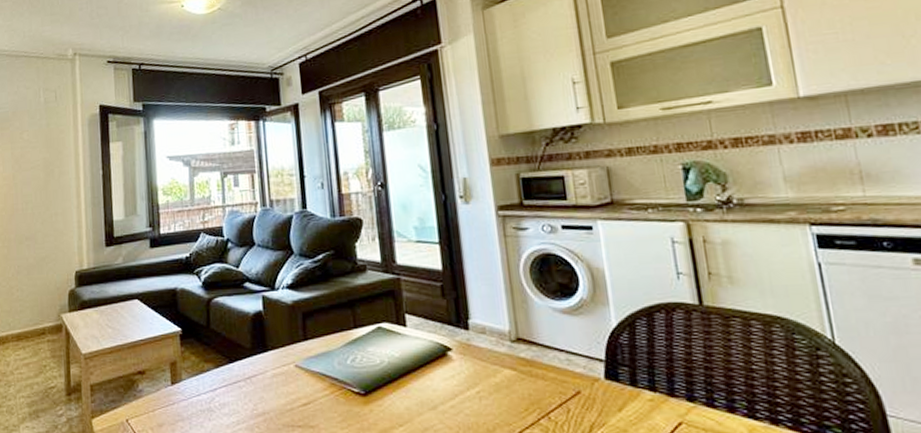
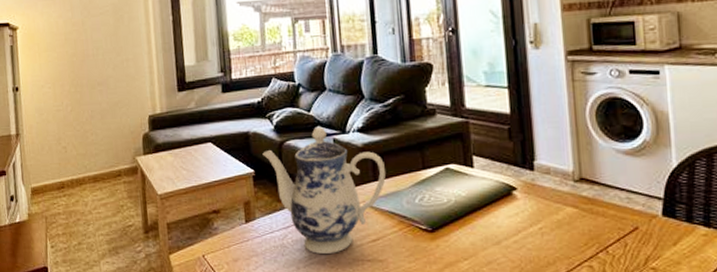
teapot: none [190,284,317,419] -> present [262,127,386,254]

